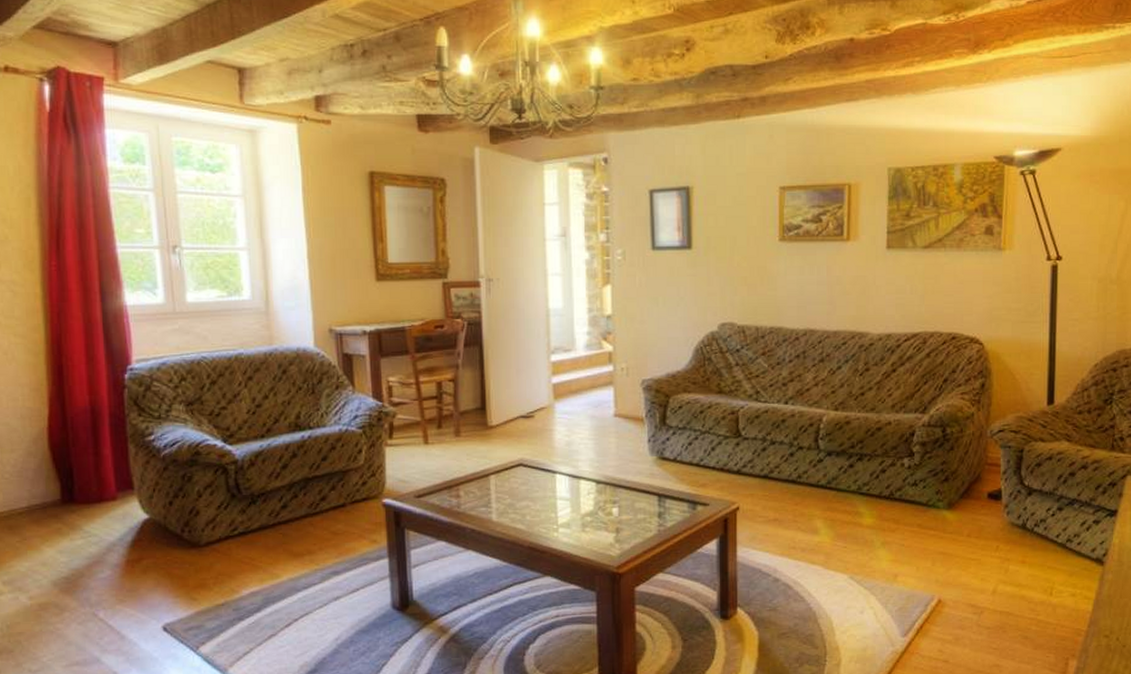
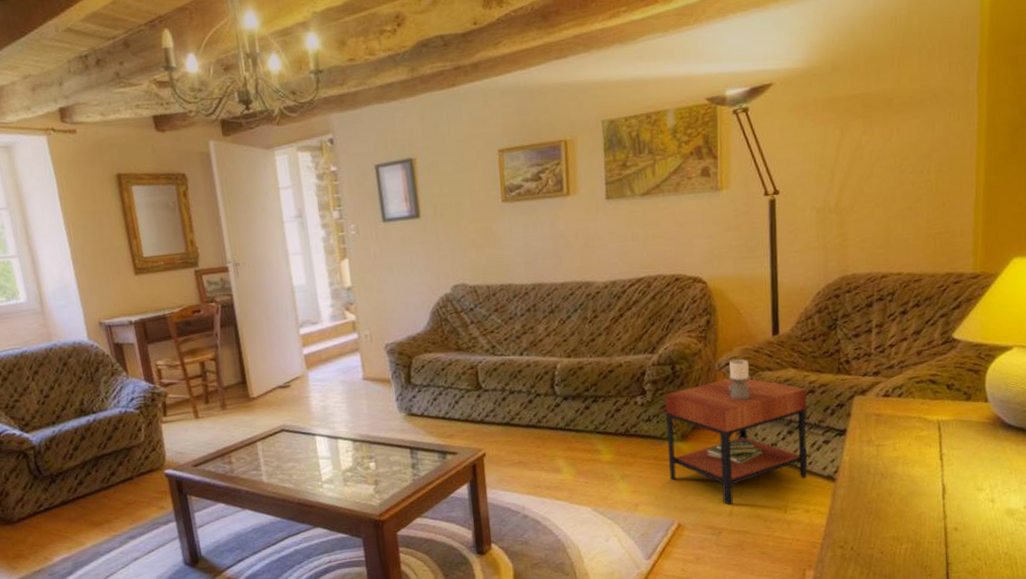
side table: none [932,426,1079,582] -> present [665,359,808,505]

